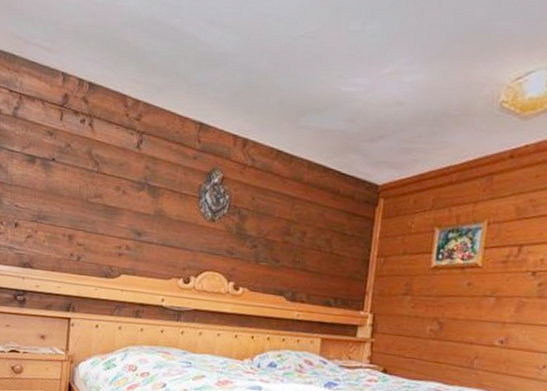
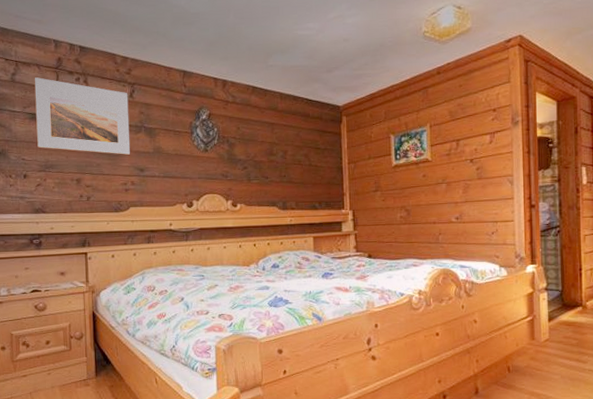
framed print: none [32,114,135,215] -> present [34,77,130,155]

